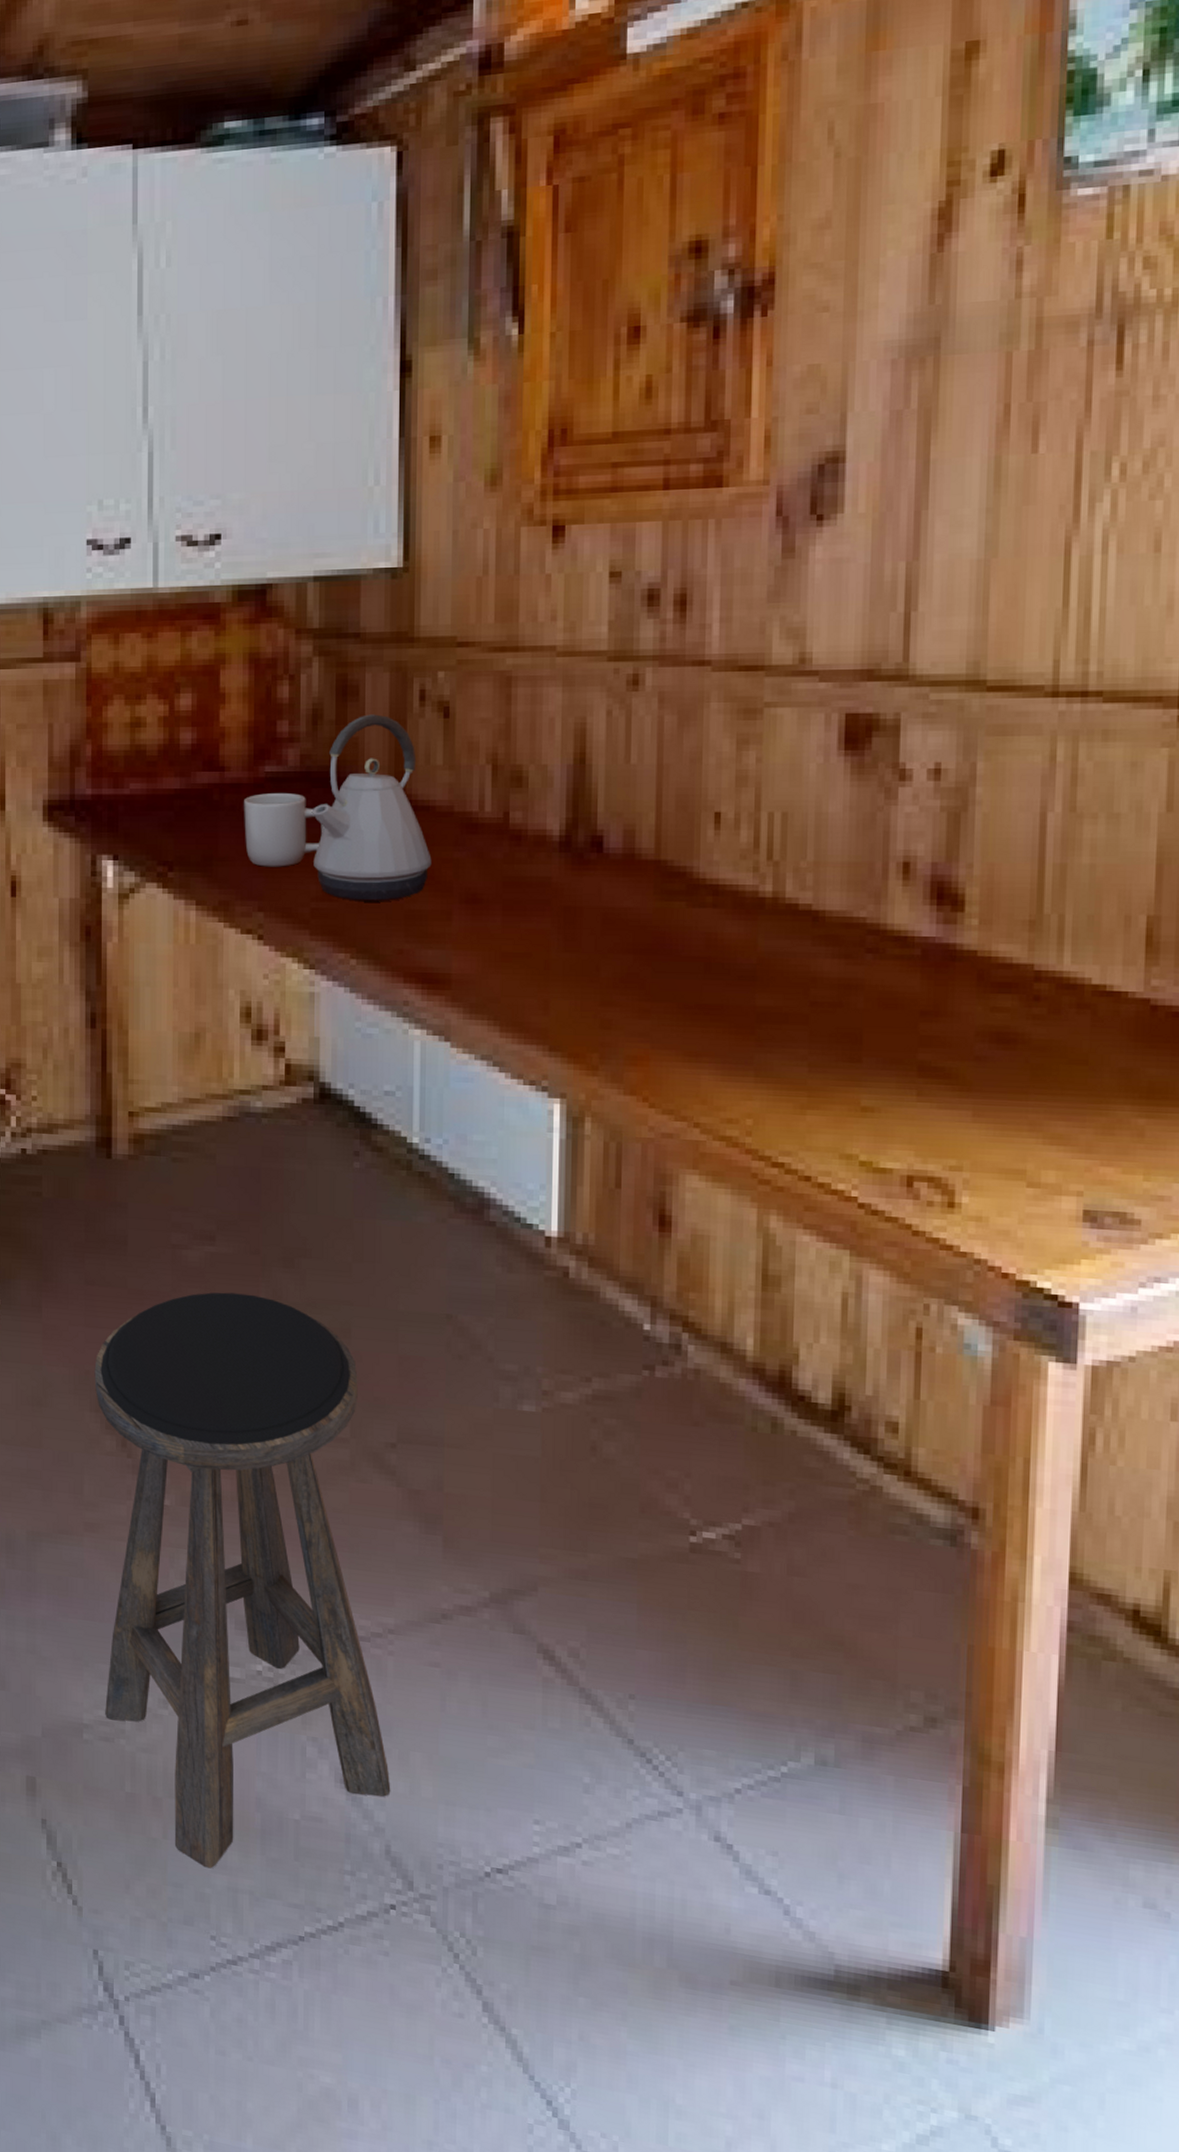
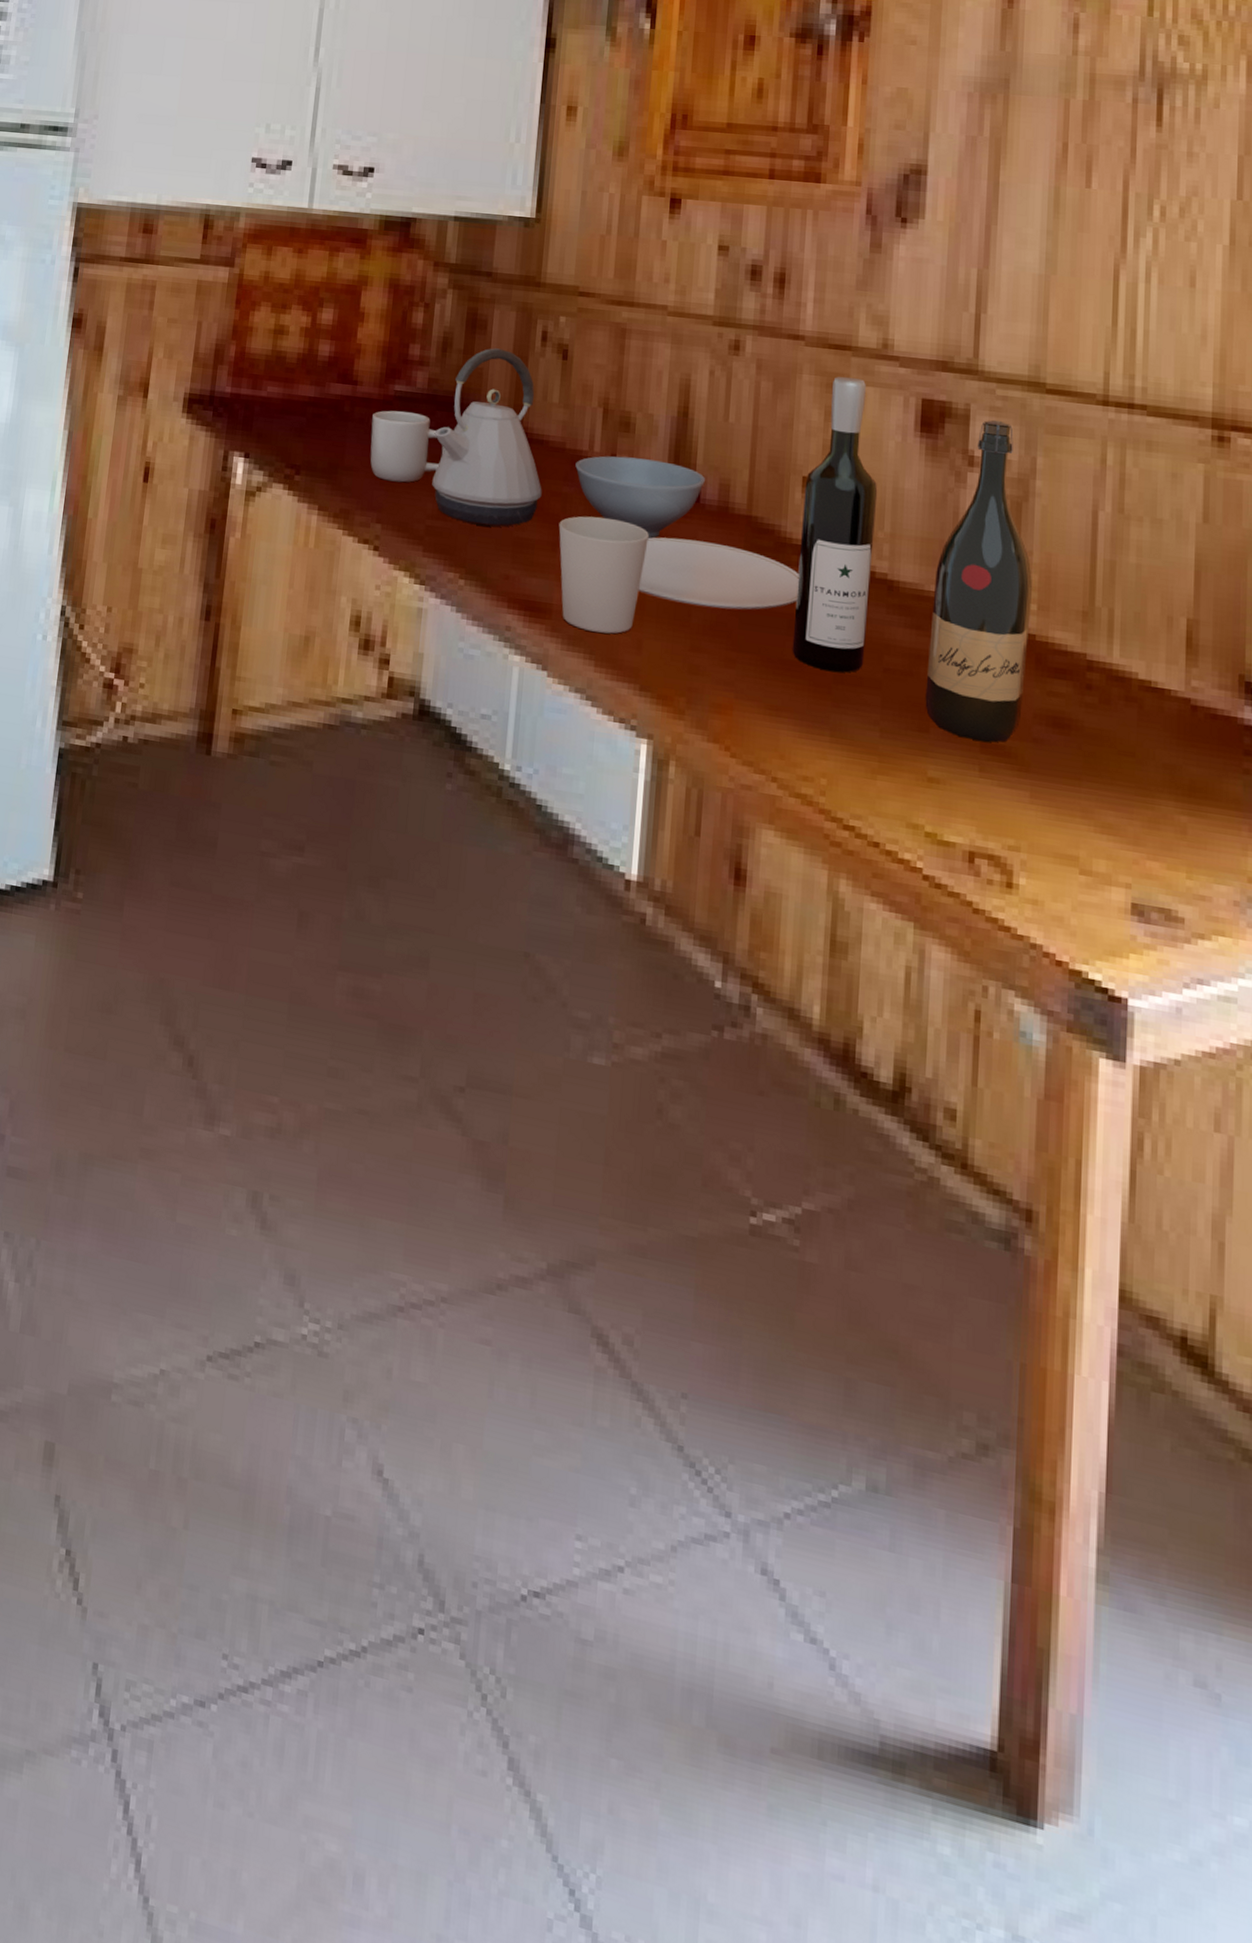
stool: present [94,1292,391,1869] -> none [137,906,433,1570]
dixie cup: none [452,880,550,999] -> present [558,516,649,634]
bowl: none [466,813,607,896] -> present [575,456,705,539]
plate: none [541,892,715,960] -> present [638,537,799,611]
bottle: none [710,699,799,1012] -> present [792,376,878,673]
wine bottle: none [856,727,973,1066] -> present [925,419,1032,743]

